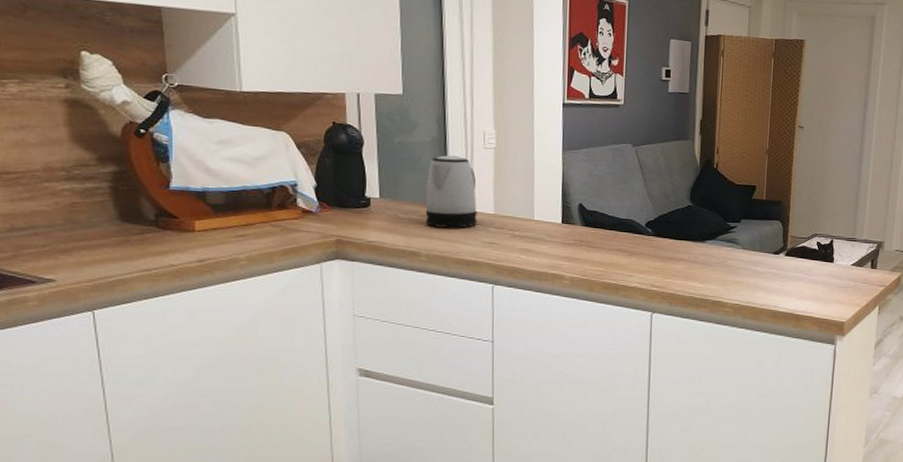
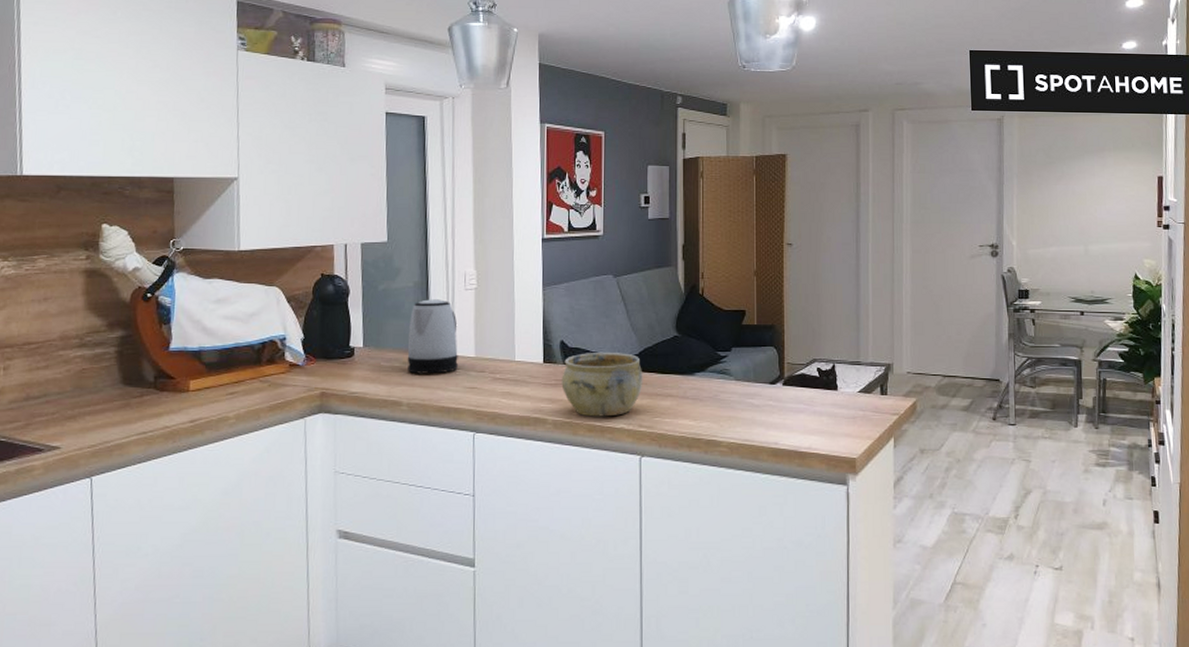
ceramic bowl: none [579,216,657,276] -> present [561,351,643,417]

